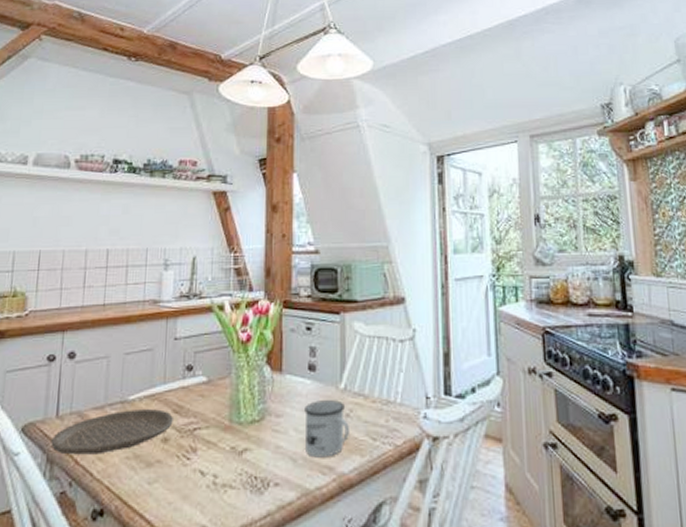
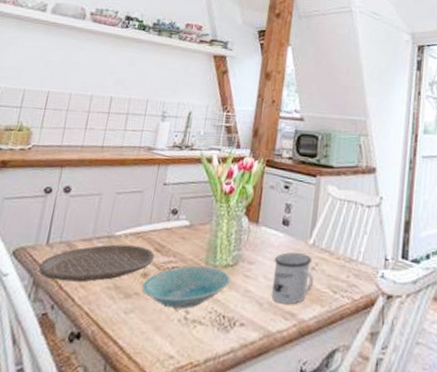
bowl: none [164,424,258,474] -> present [141,265,231,309]

